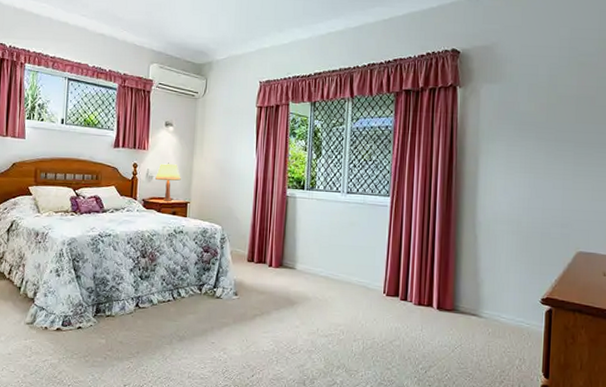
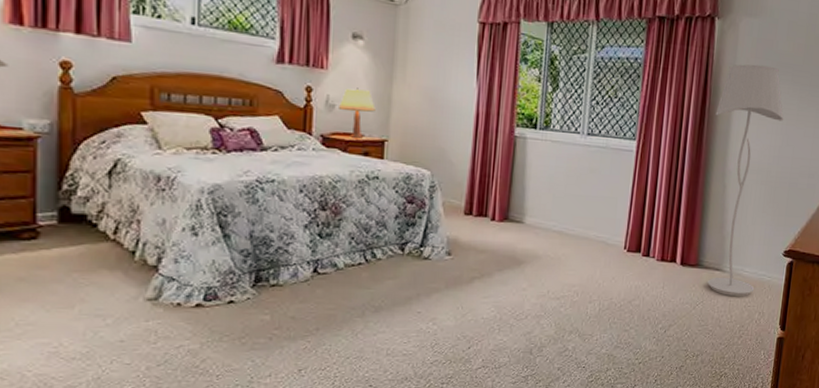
floor lamp: none [462,124,530,343] -> present [707,64,784,297]

